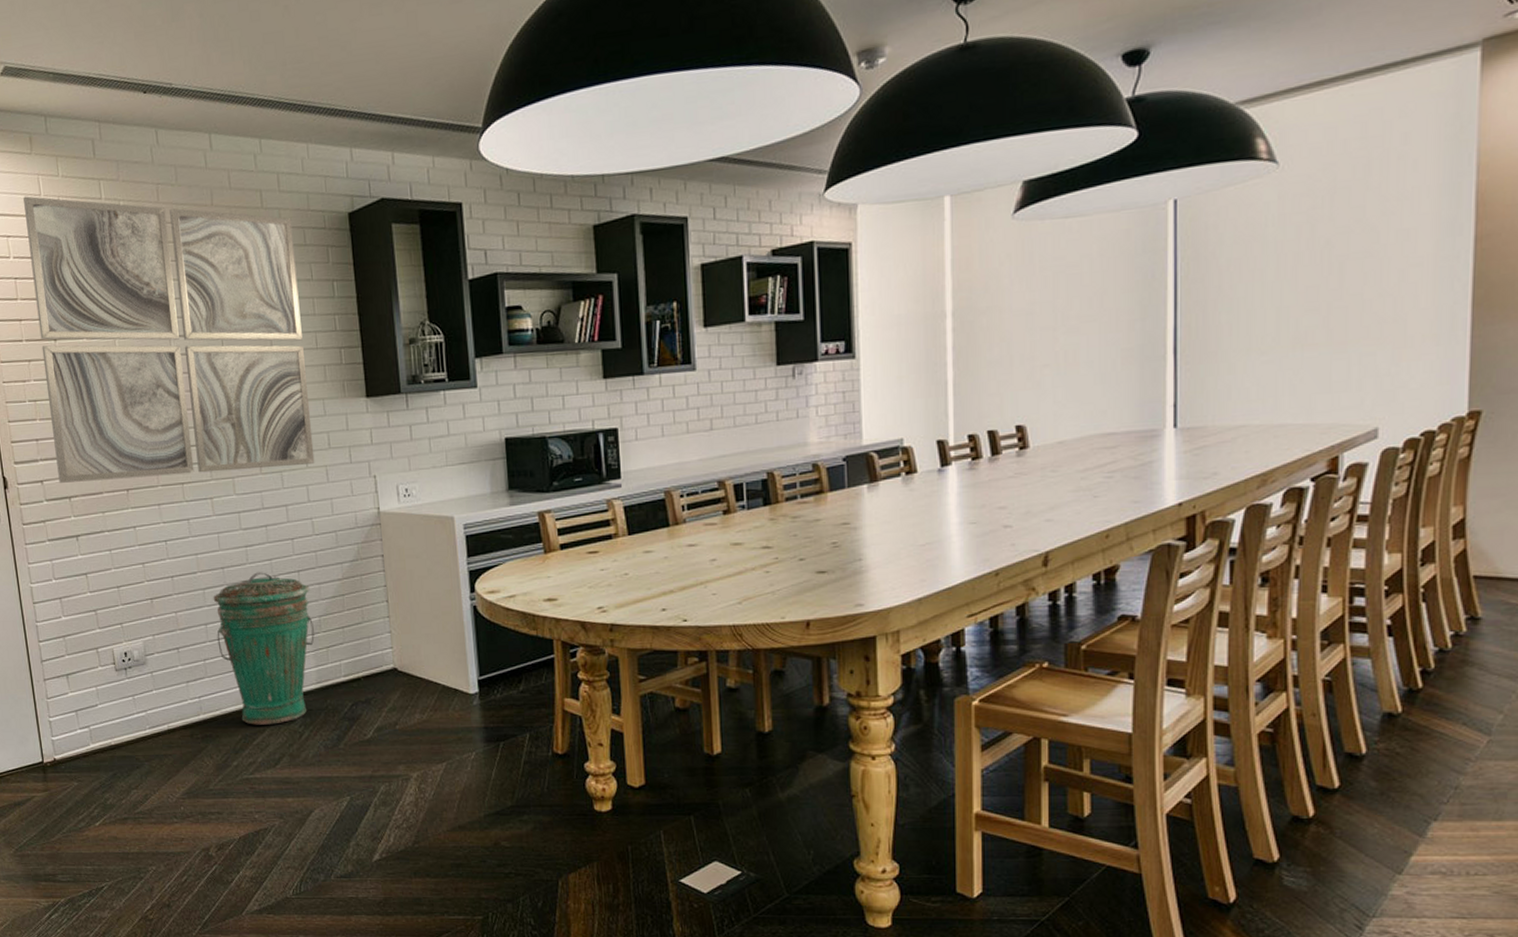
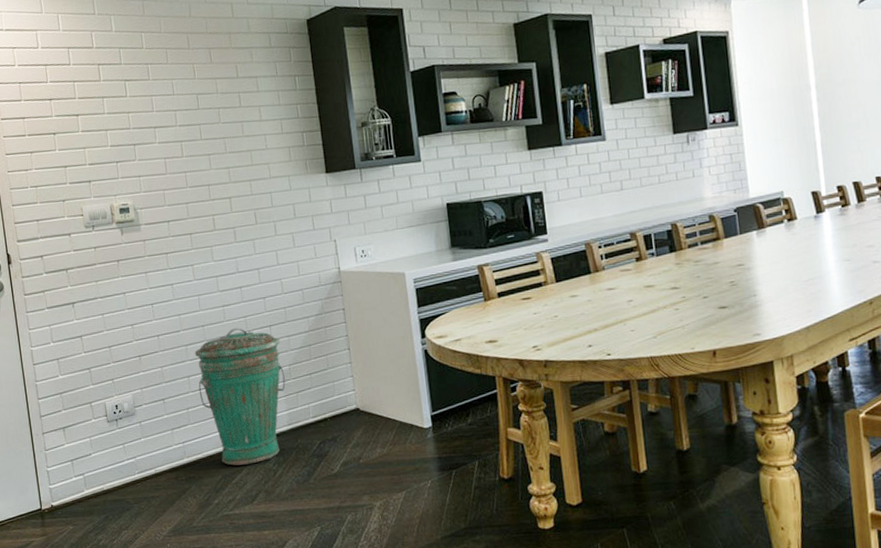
wall art: present [23,196,315,483] -> none [27,13,283,257]

